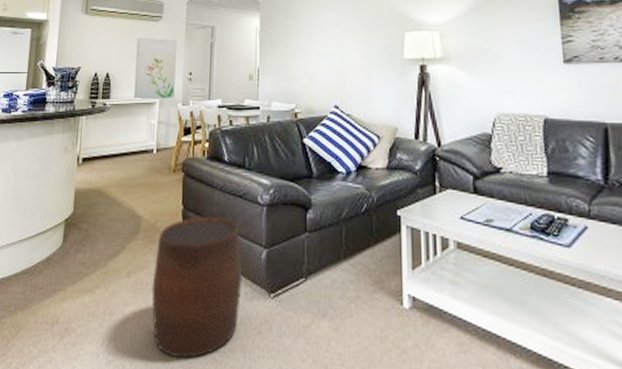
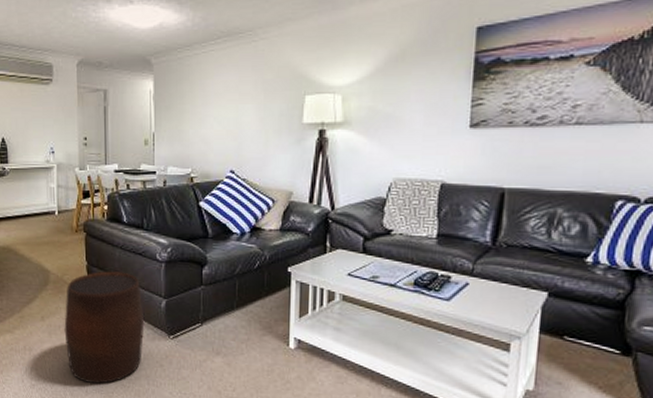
wall art: present [133,37,177,100] -> none [29,101,71,164]

